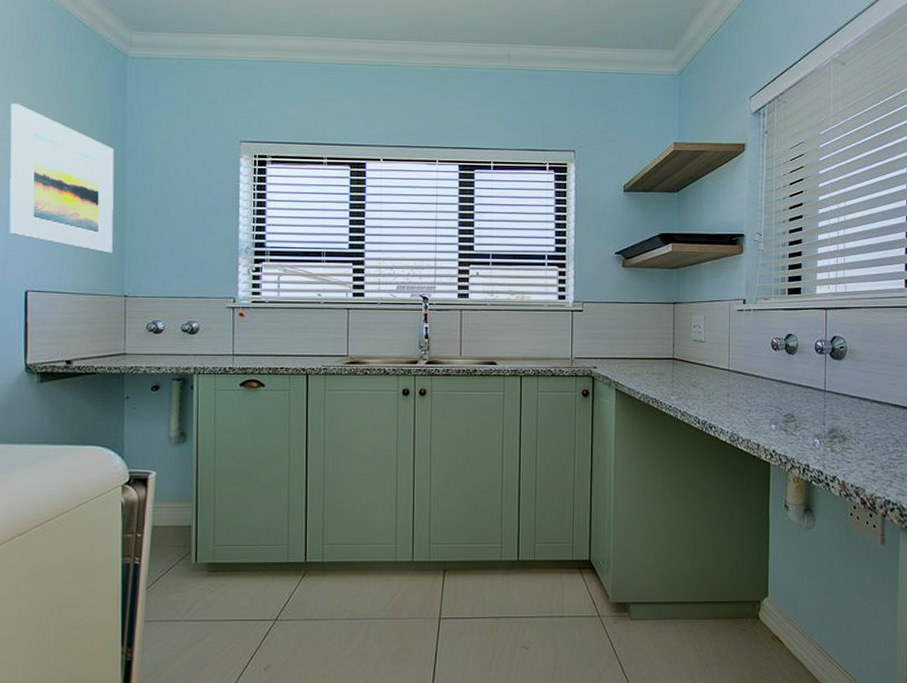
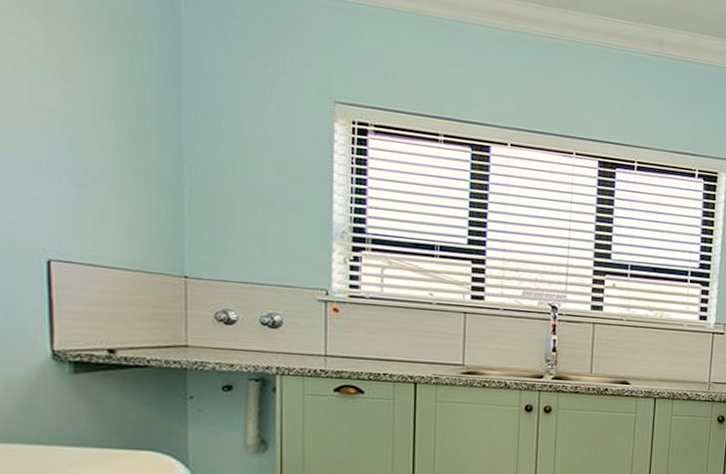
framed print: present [9,104,115,253] -> none [14,13,167,223]

